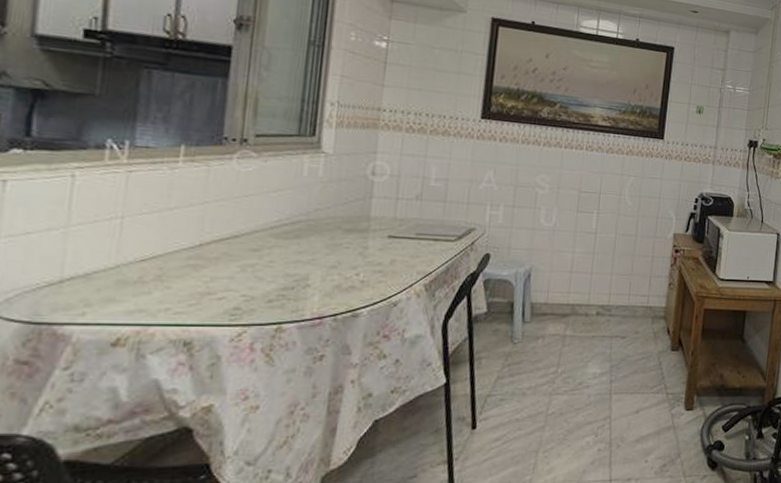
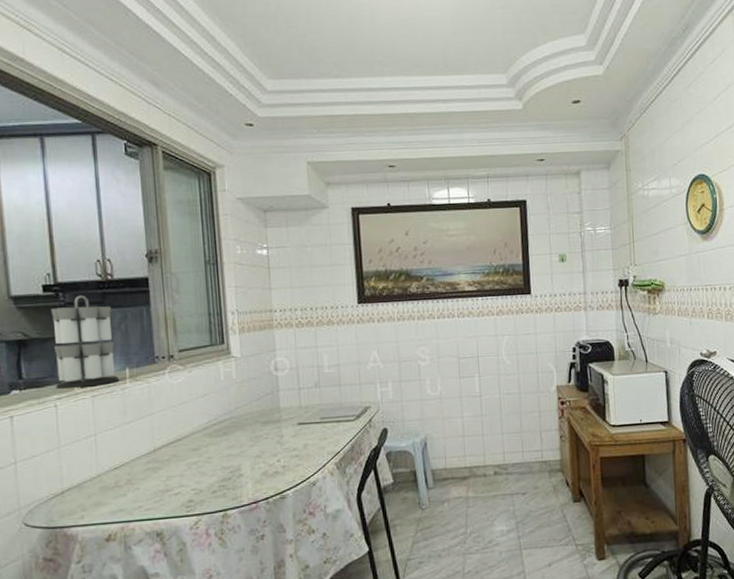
spice rack: none [78,49,175,160] -> present [50,295,120,390]

